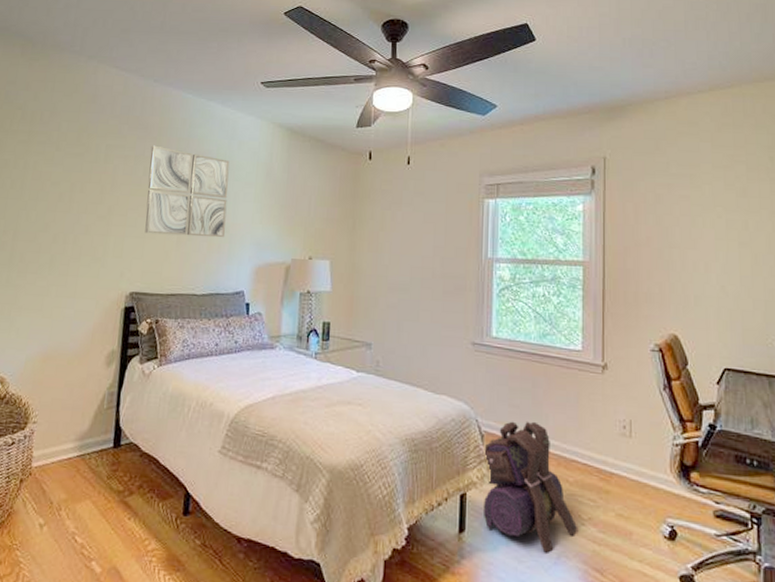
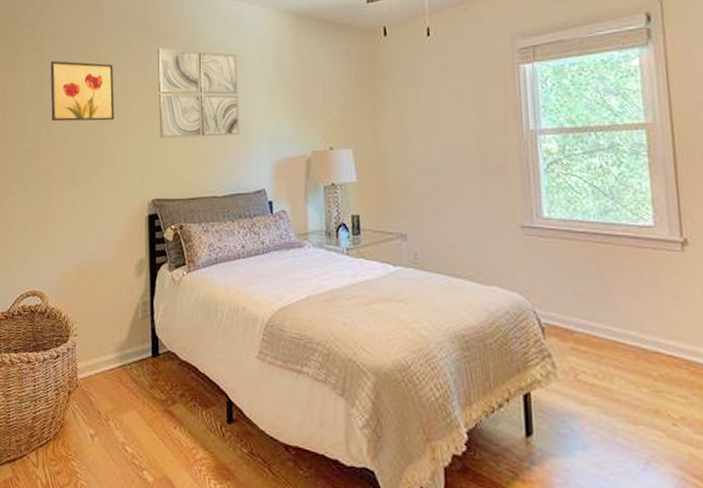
wall art: none [33,145,104,211] -> present [50,61,115,122]
backpack: present [482,421,578,553] -> none [545,309,669,458]

